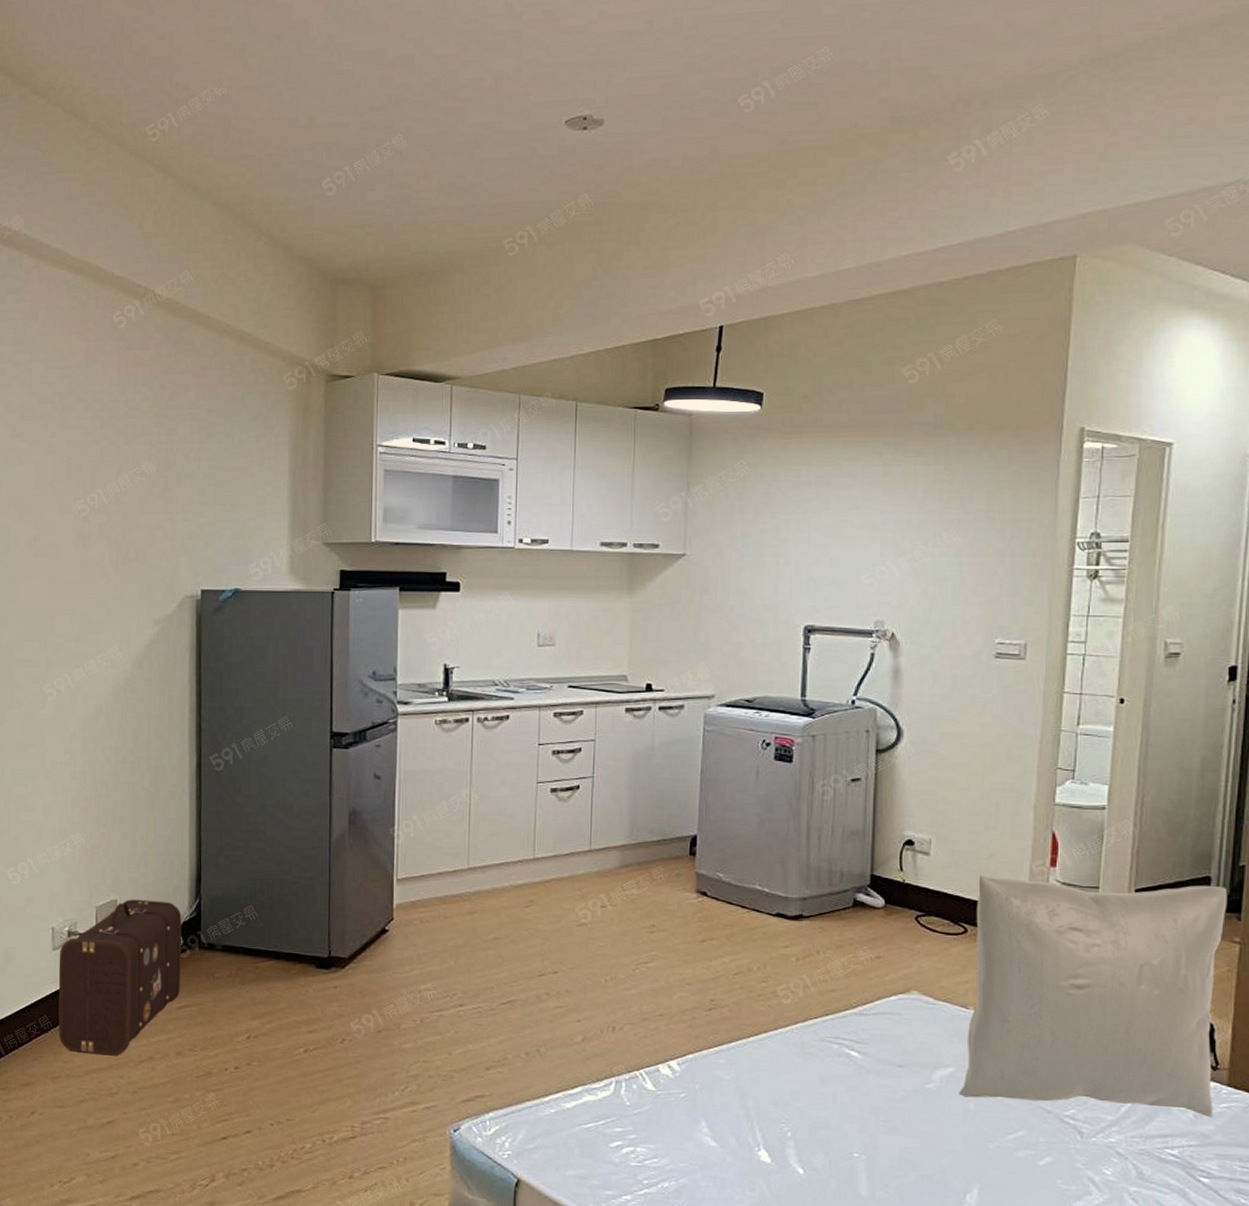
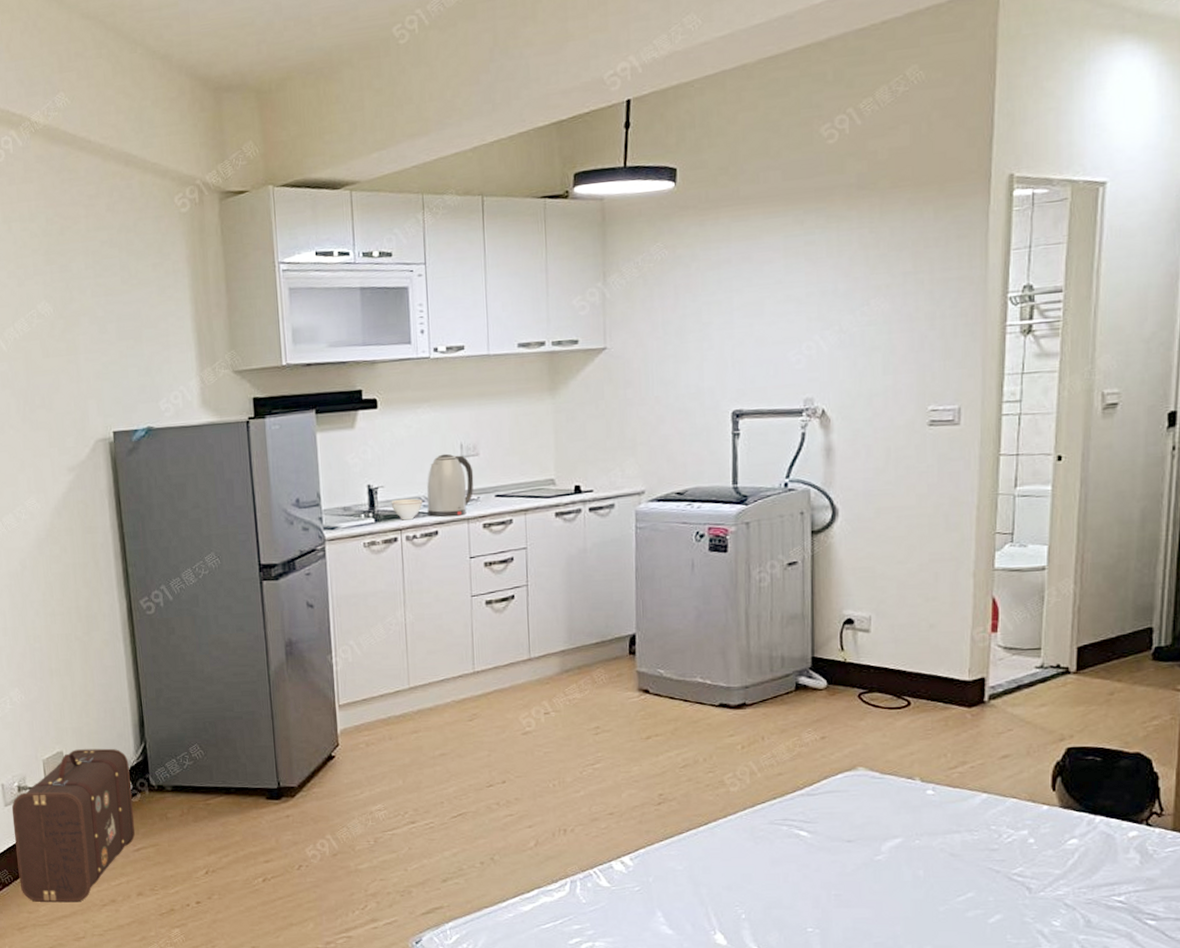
bowl: none [465,681,497,702] -> present [391,498,423,521]
kettle: none [500,641,548,703] -> present [426,453,474,518]
pillow: present [960,875,1228,1118] -> none [909,636,1170,865]

